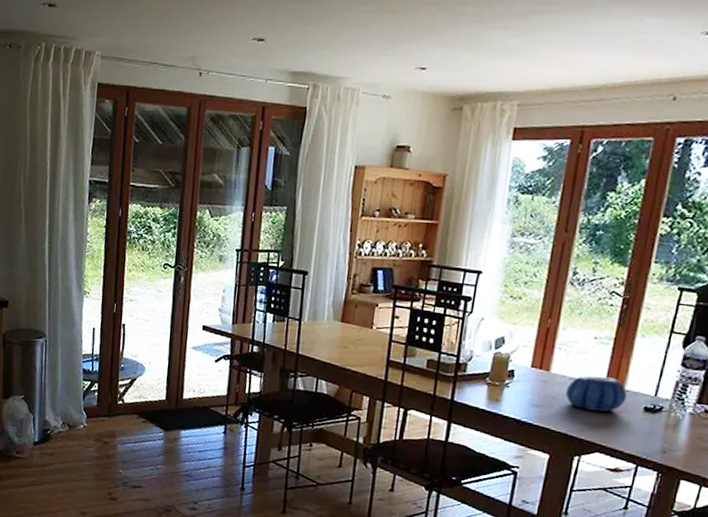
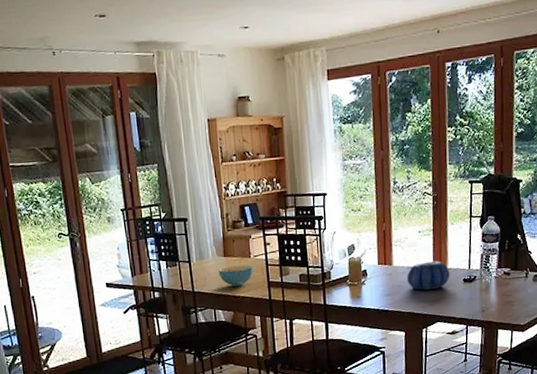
cereal bowl: none [331,334,374,358] -> present [218,265,254,286]

